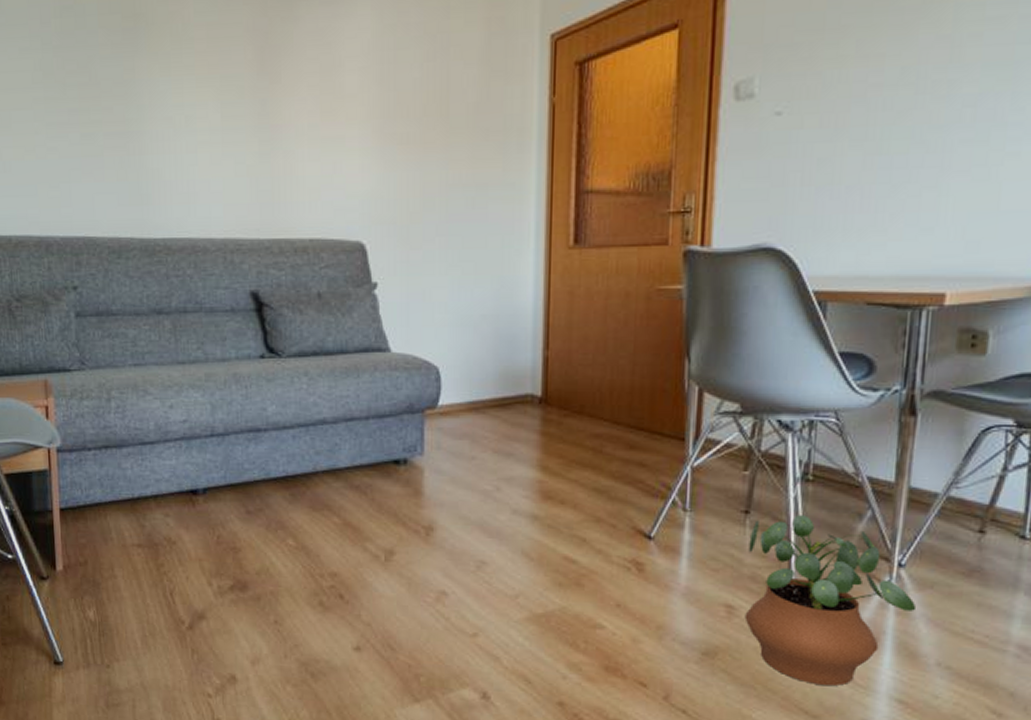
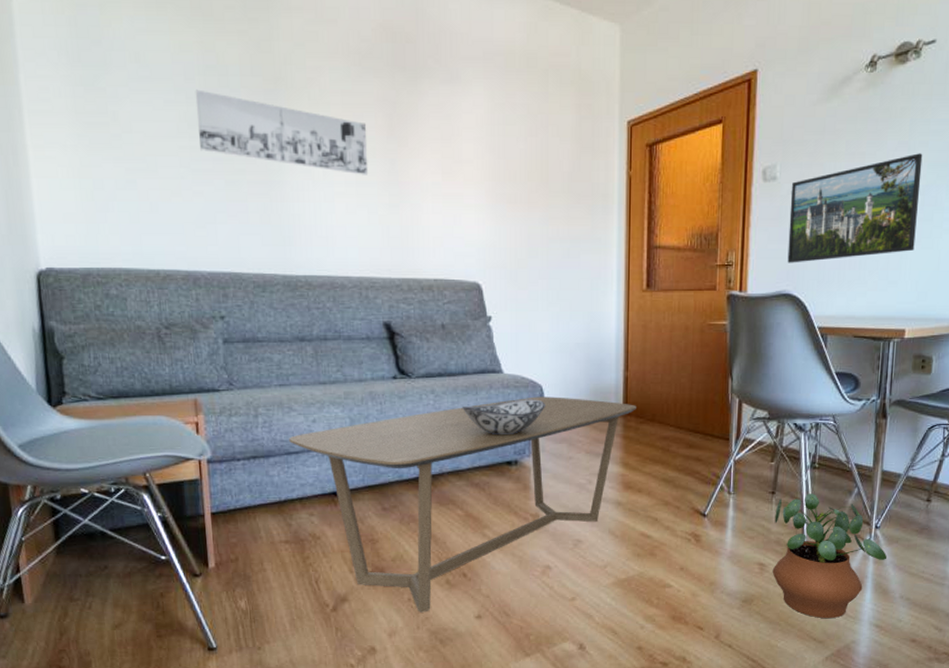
wall art: none [50,33,236,120] -> present [195,89,369,175]
coffee table: none [144,381,559,639] -> present [289,396,636,613]
decorative bowl: none [341,384,442,428] -> present [462,399,545,436]
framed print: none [769,49,974,207] -> present [787,153,923,263]

